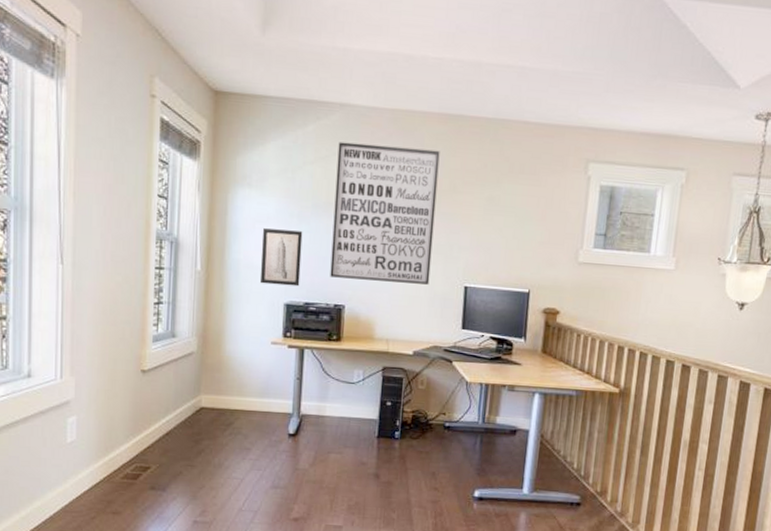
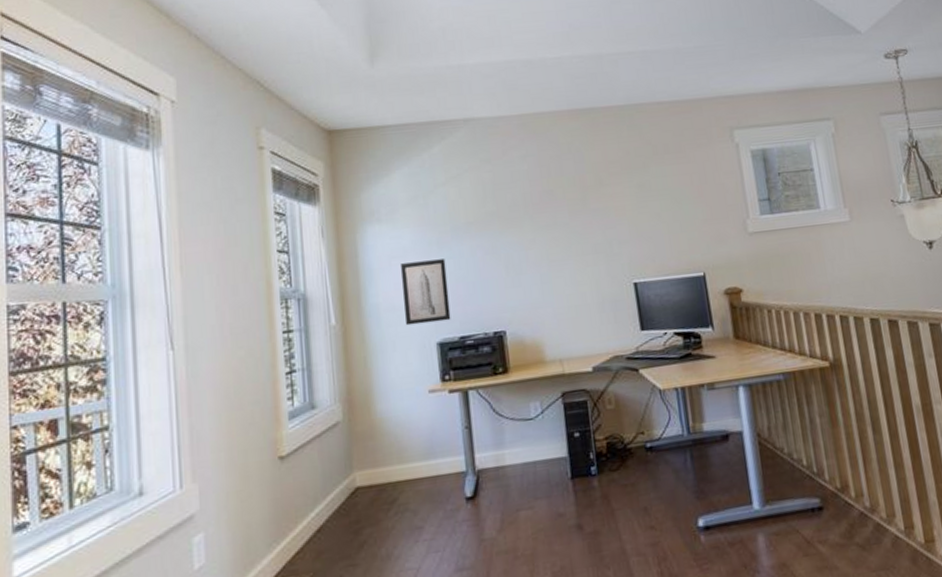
wall art: present [330,142,440,285] -> none [468,147,595,303]

